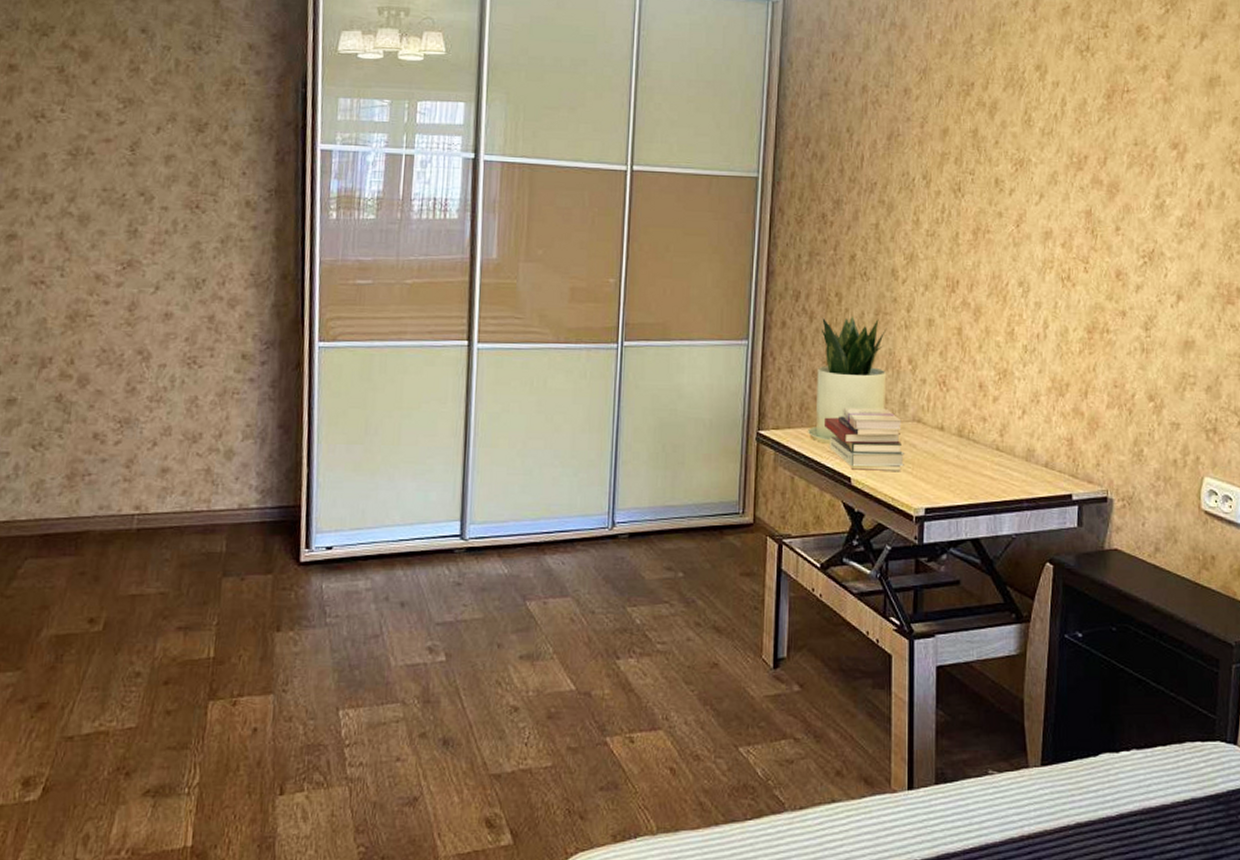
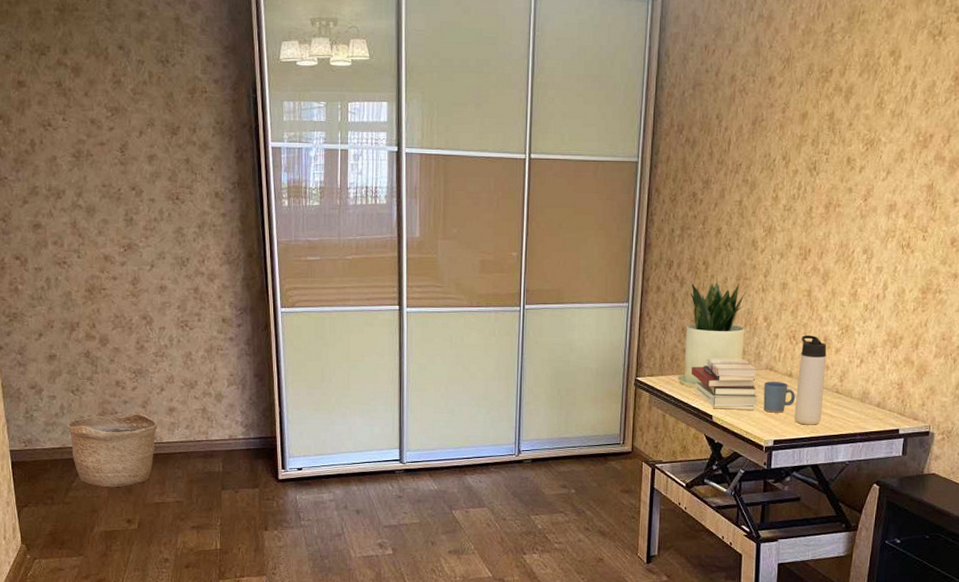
basket: none [19,474,144,575] -> present [66,412,158,488]
mug: none [911,436,949,475] -> present [763,382,796,413]
thermos bottle: none [948,381,983,490] -> present [794,335,827,425]

